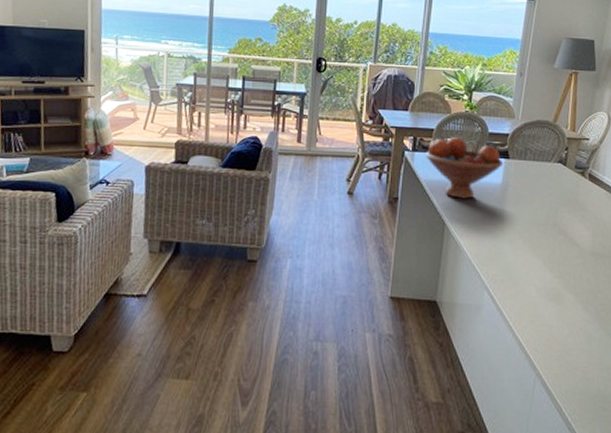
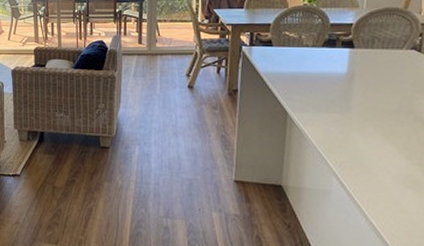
fruit bowl: present [425,137,504,200] -> none [263,30,348,90]

